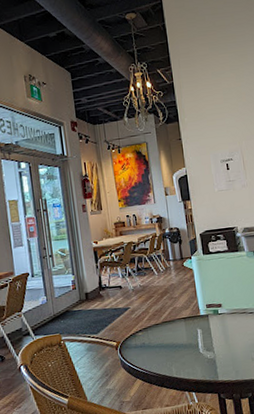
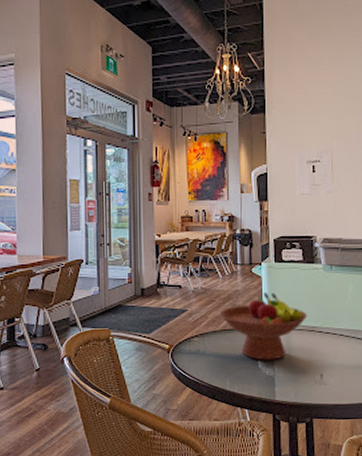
fruit bowl: none [159,282,238,346] -> present [219,292,308,360]

